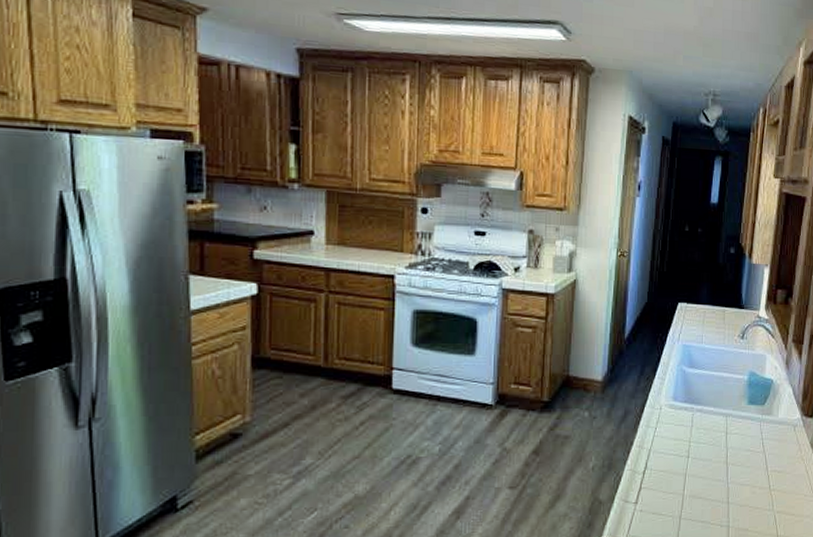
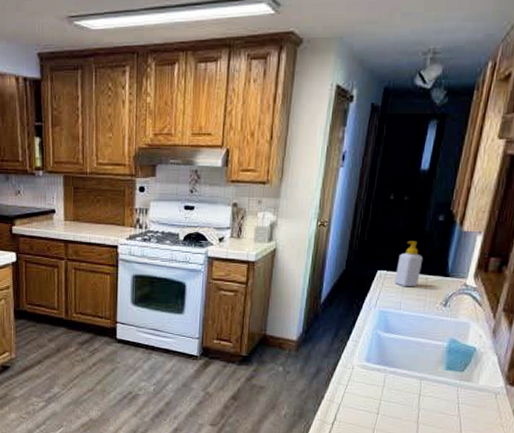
soap bottle: none [695,272,720,320] -> present [395,241,424,287]

